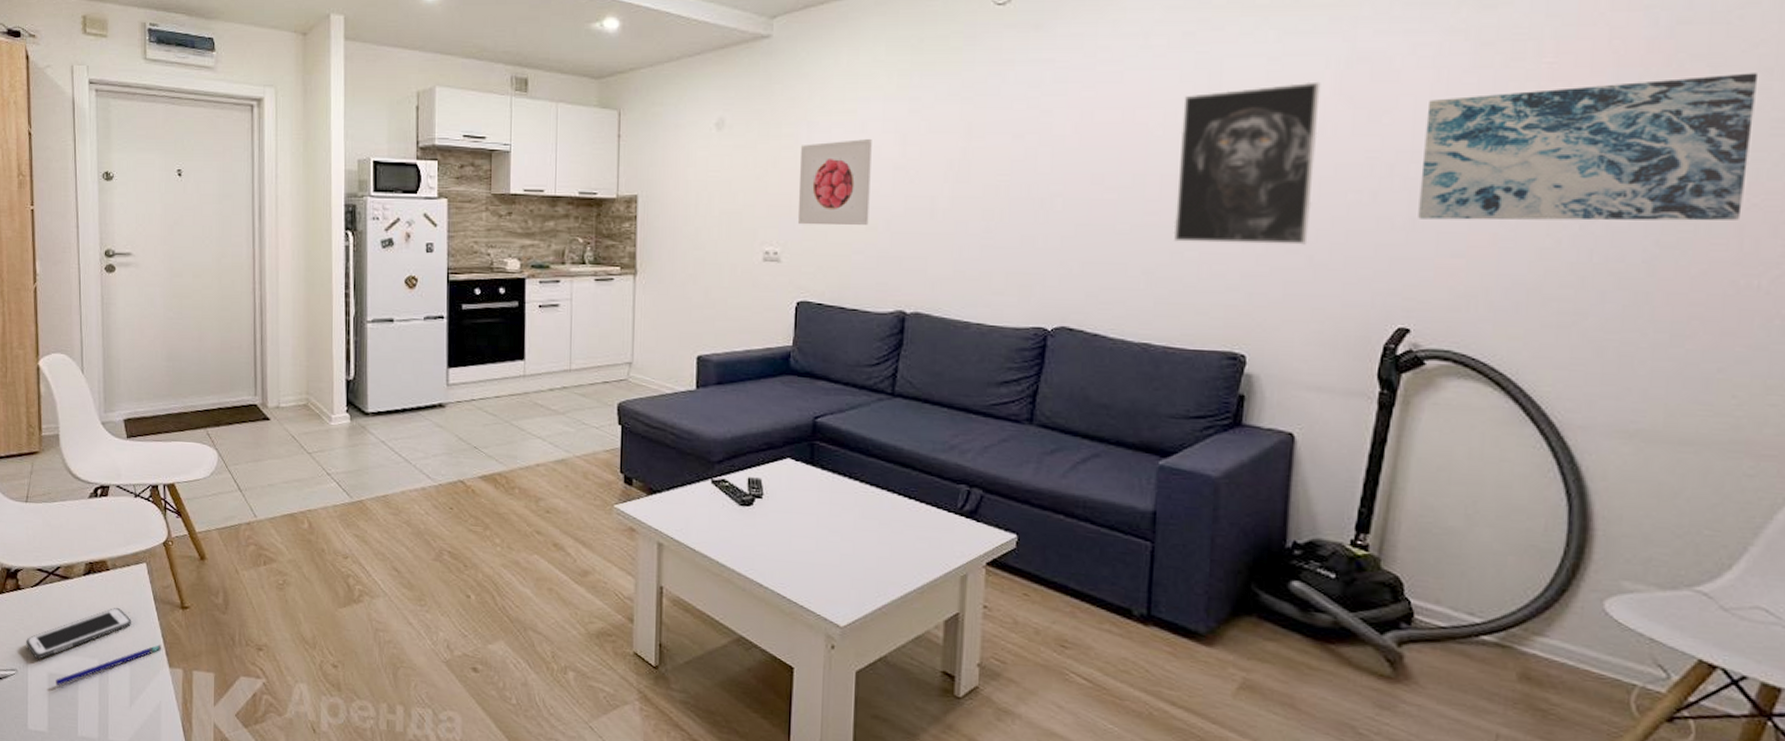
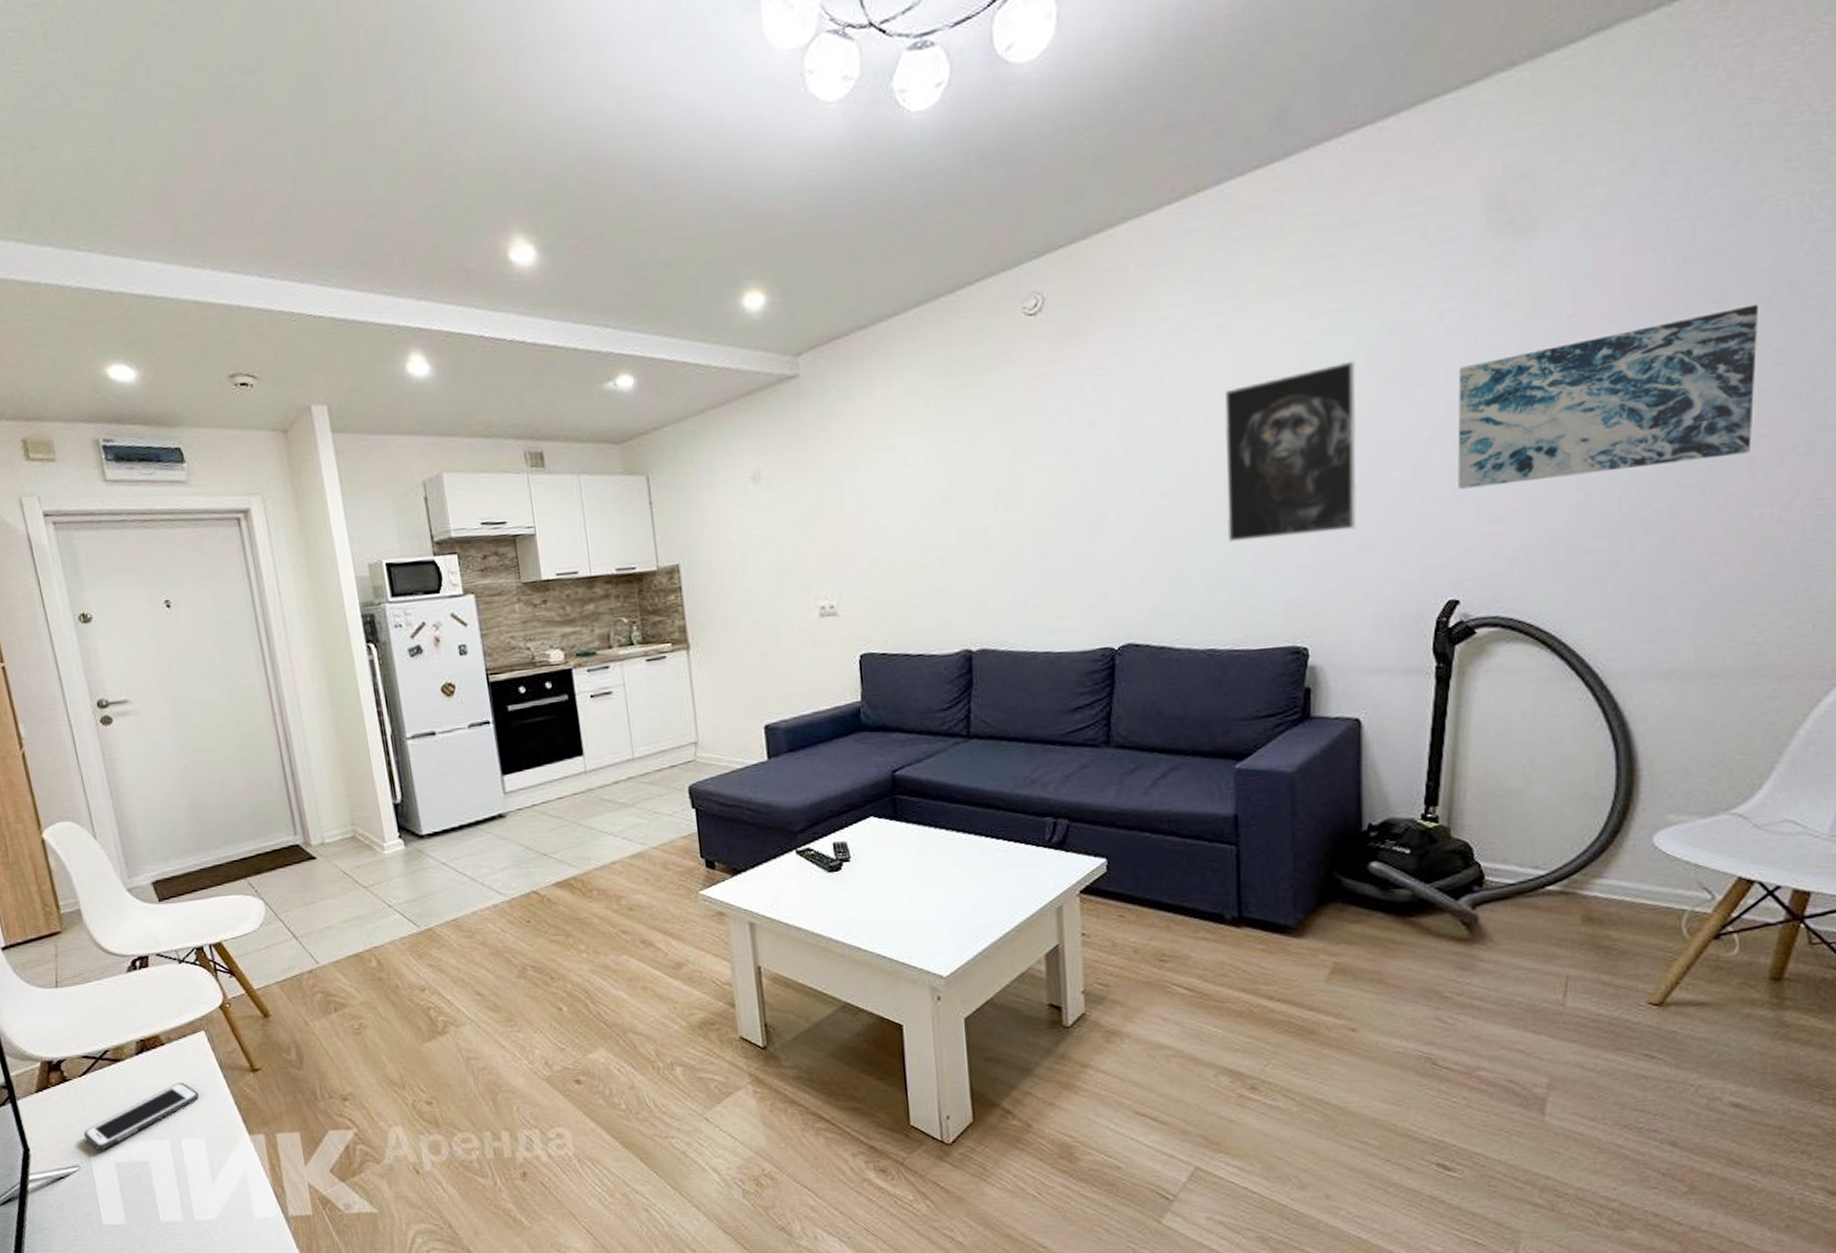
pen: present [56,644,161,686] -> none [125,1113,237,1175]
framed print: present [797,139,872,226] -> none [844,474,924,574]

